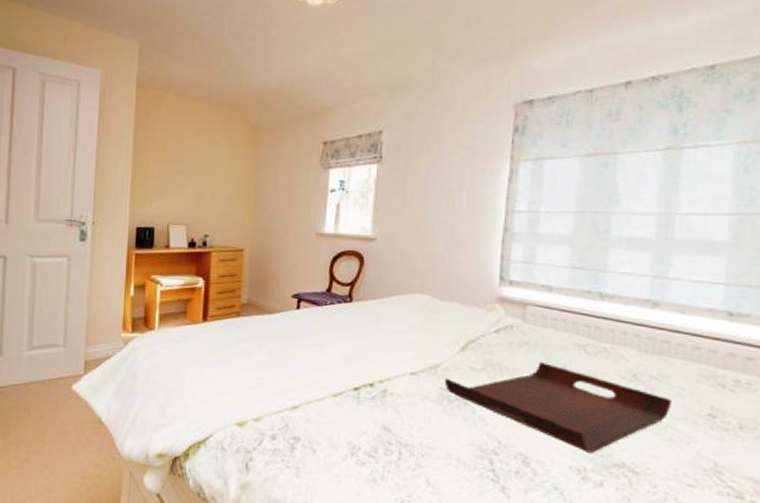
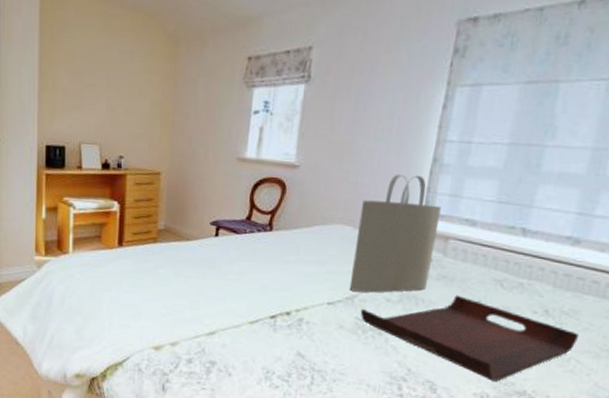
tote bag: none [431,243,516,362] -> present [349,174,441,293]

